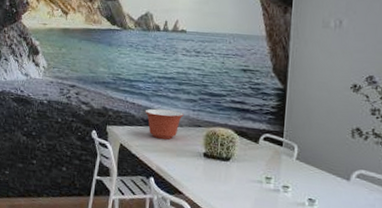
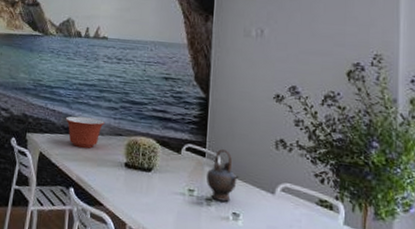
teapot: none [283,138,315,189] -> present [206,149,239,202]

